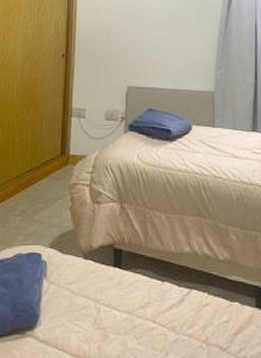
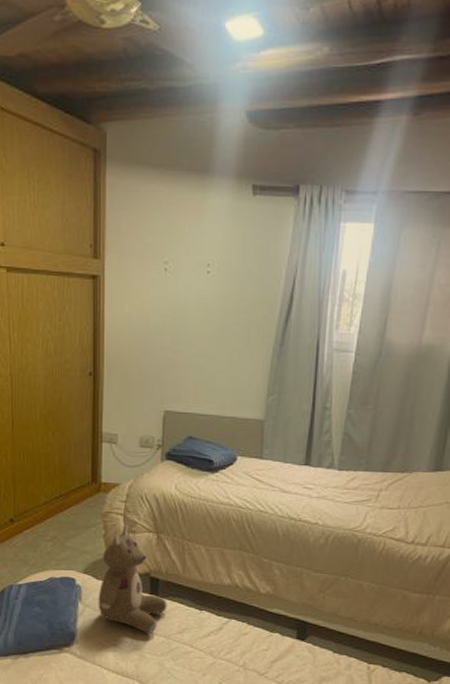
stuffed bear: none [62,195,130,310] -> present [98,524,167,633]

